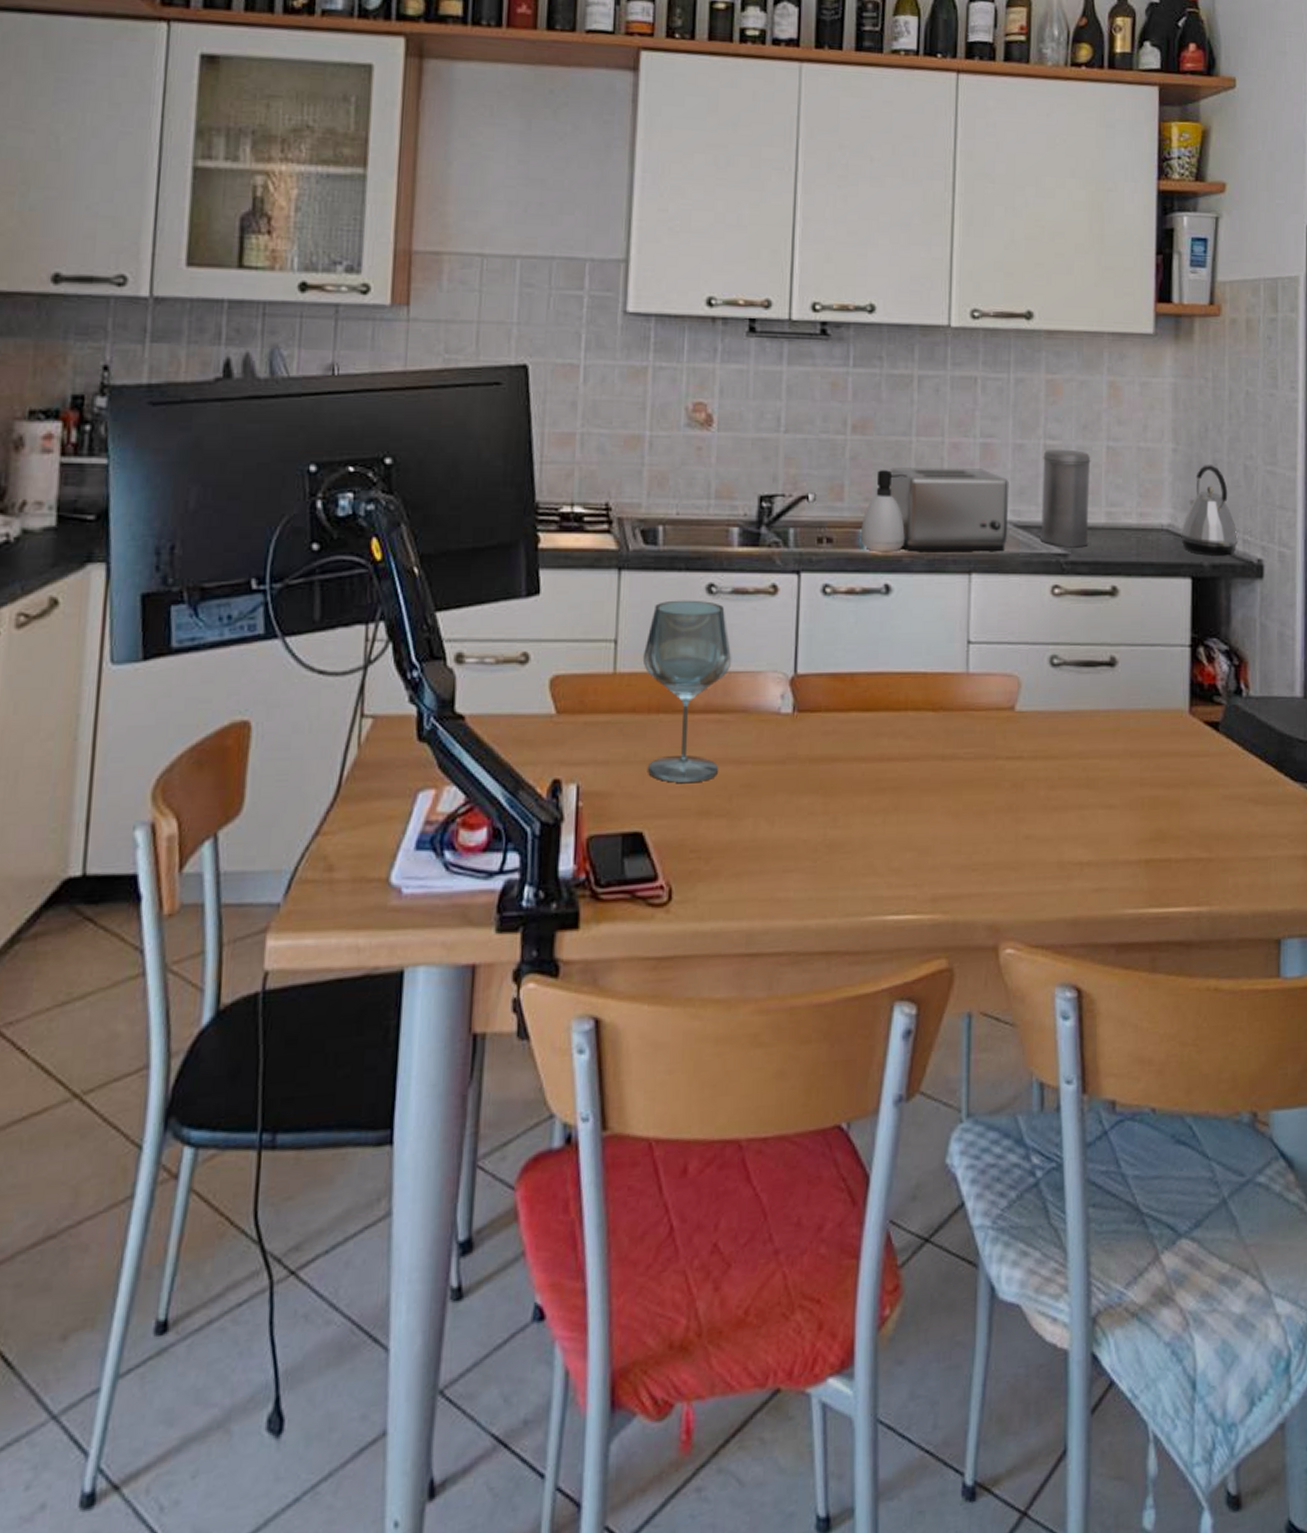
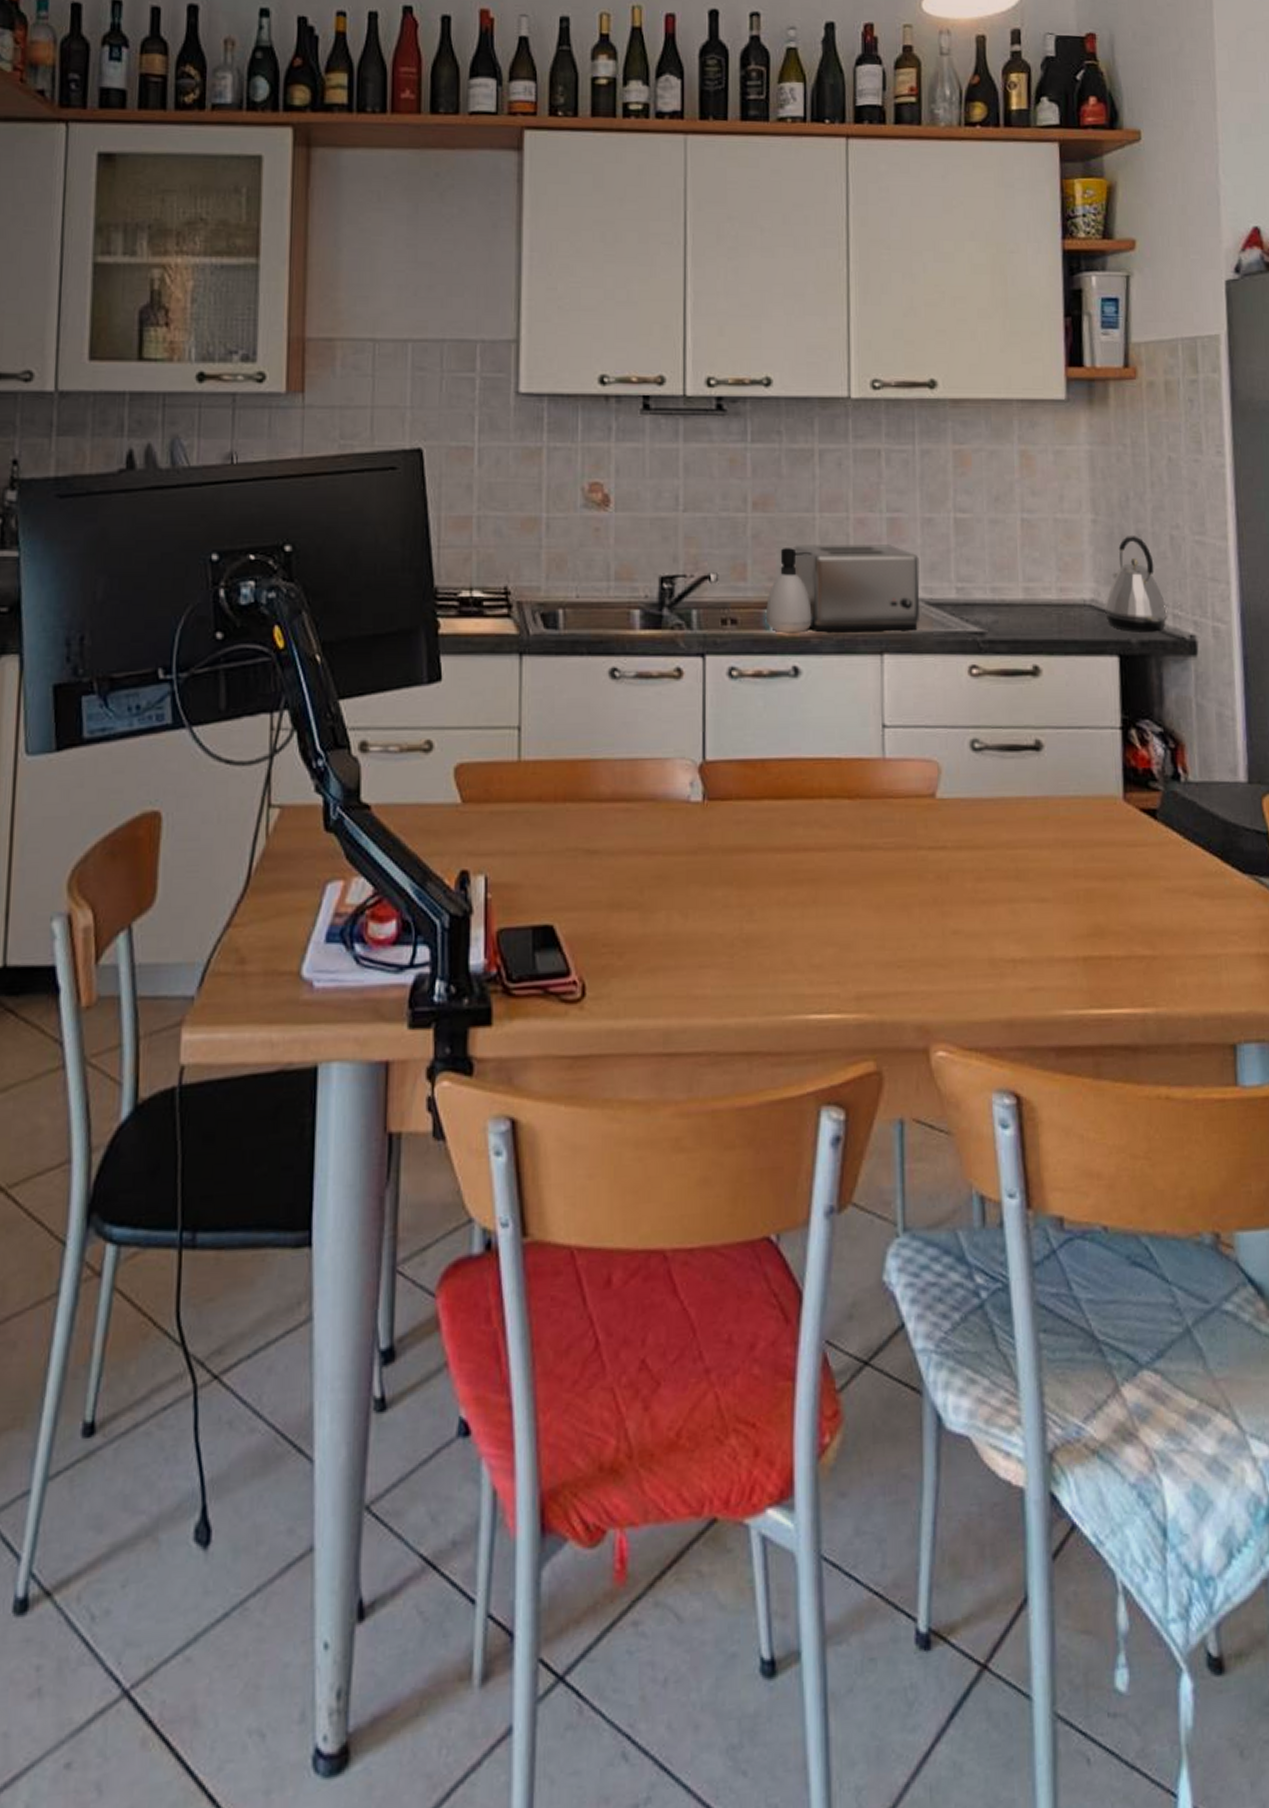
wine glass: present [642,600,732,784] -> none [547,685,638,875]
canister: present [1040,449,1091,548] -> none [954,522,1007,626]

